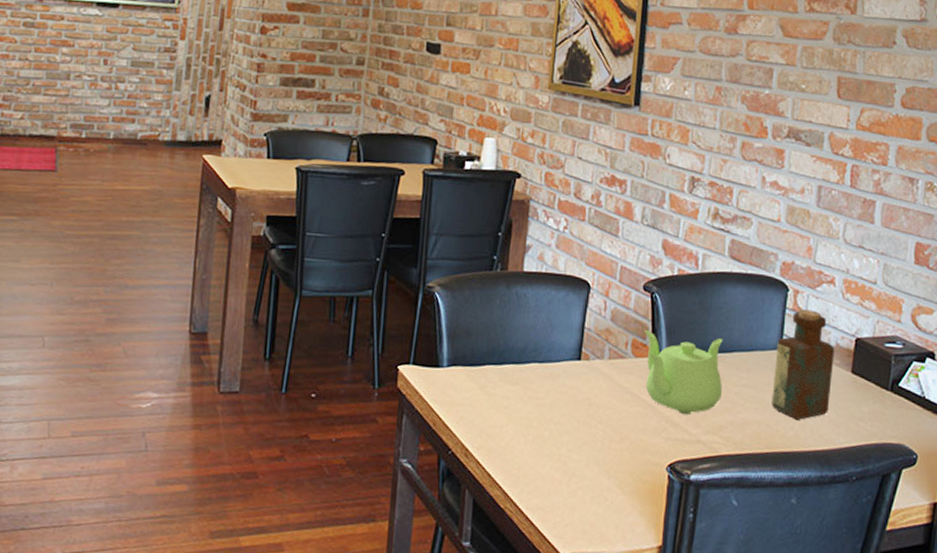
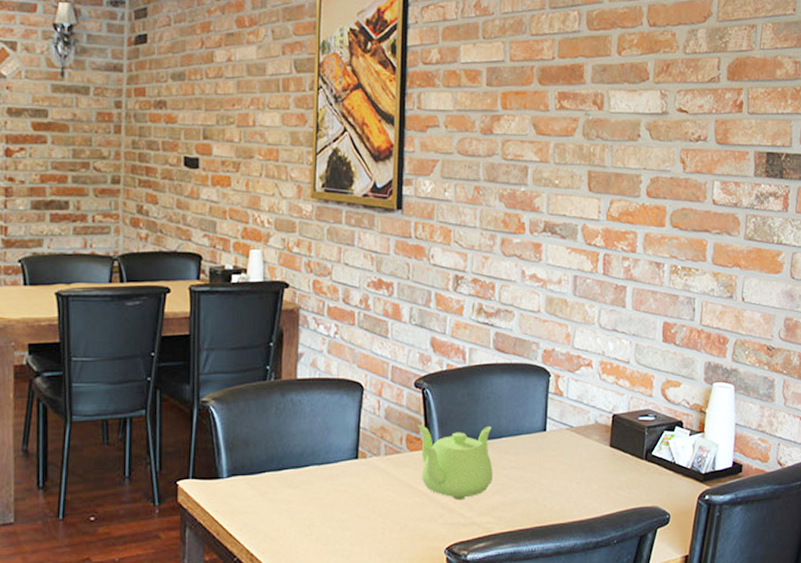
bottle: present [771,309,835,420] -> none [539,392,594,494]

